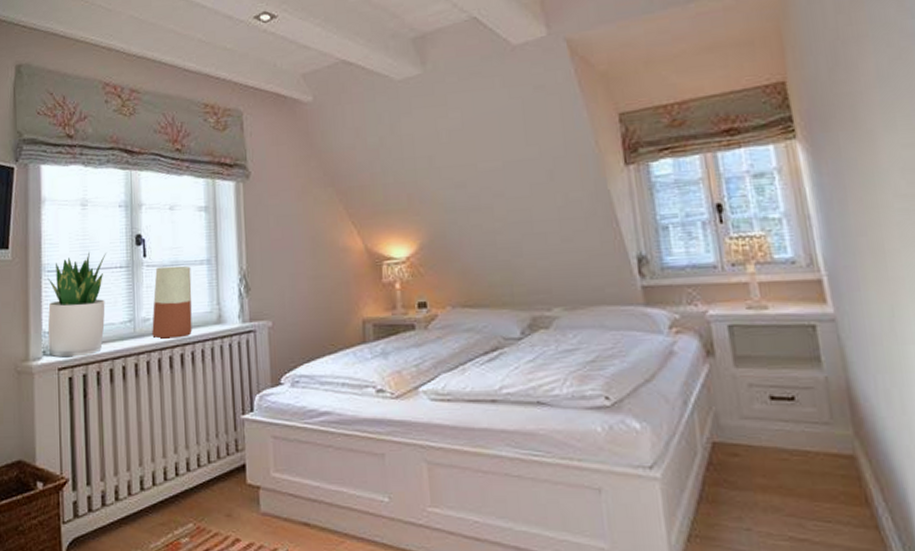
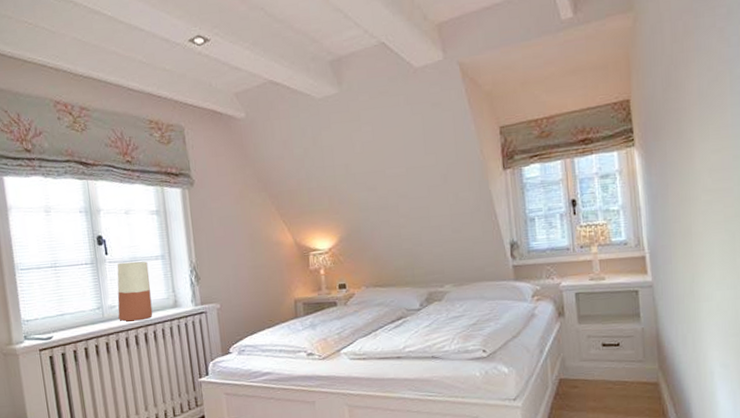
planter: present [47,252,106,358] -> none [21,252,77,341]

